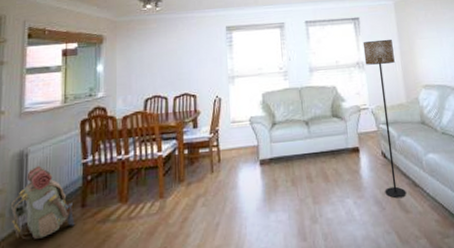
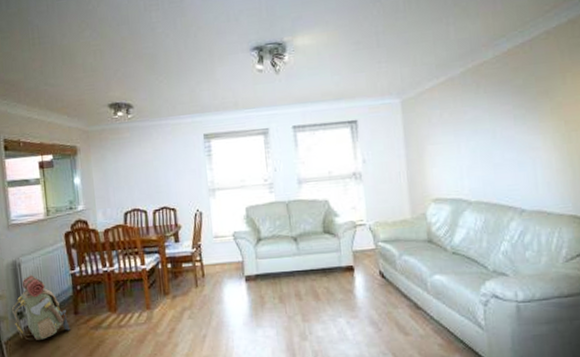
floor lamp: present [362,39,407,199] -> none [360,145,407,320]

